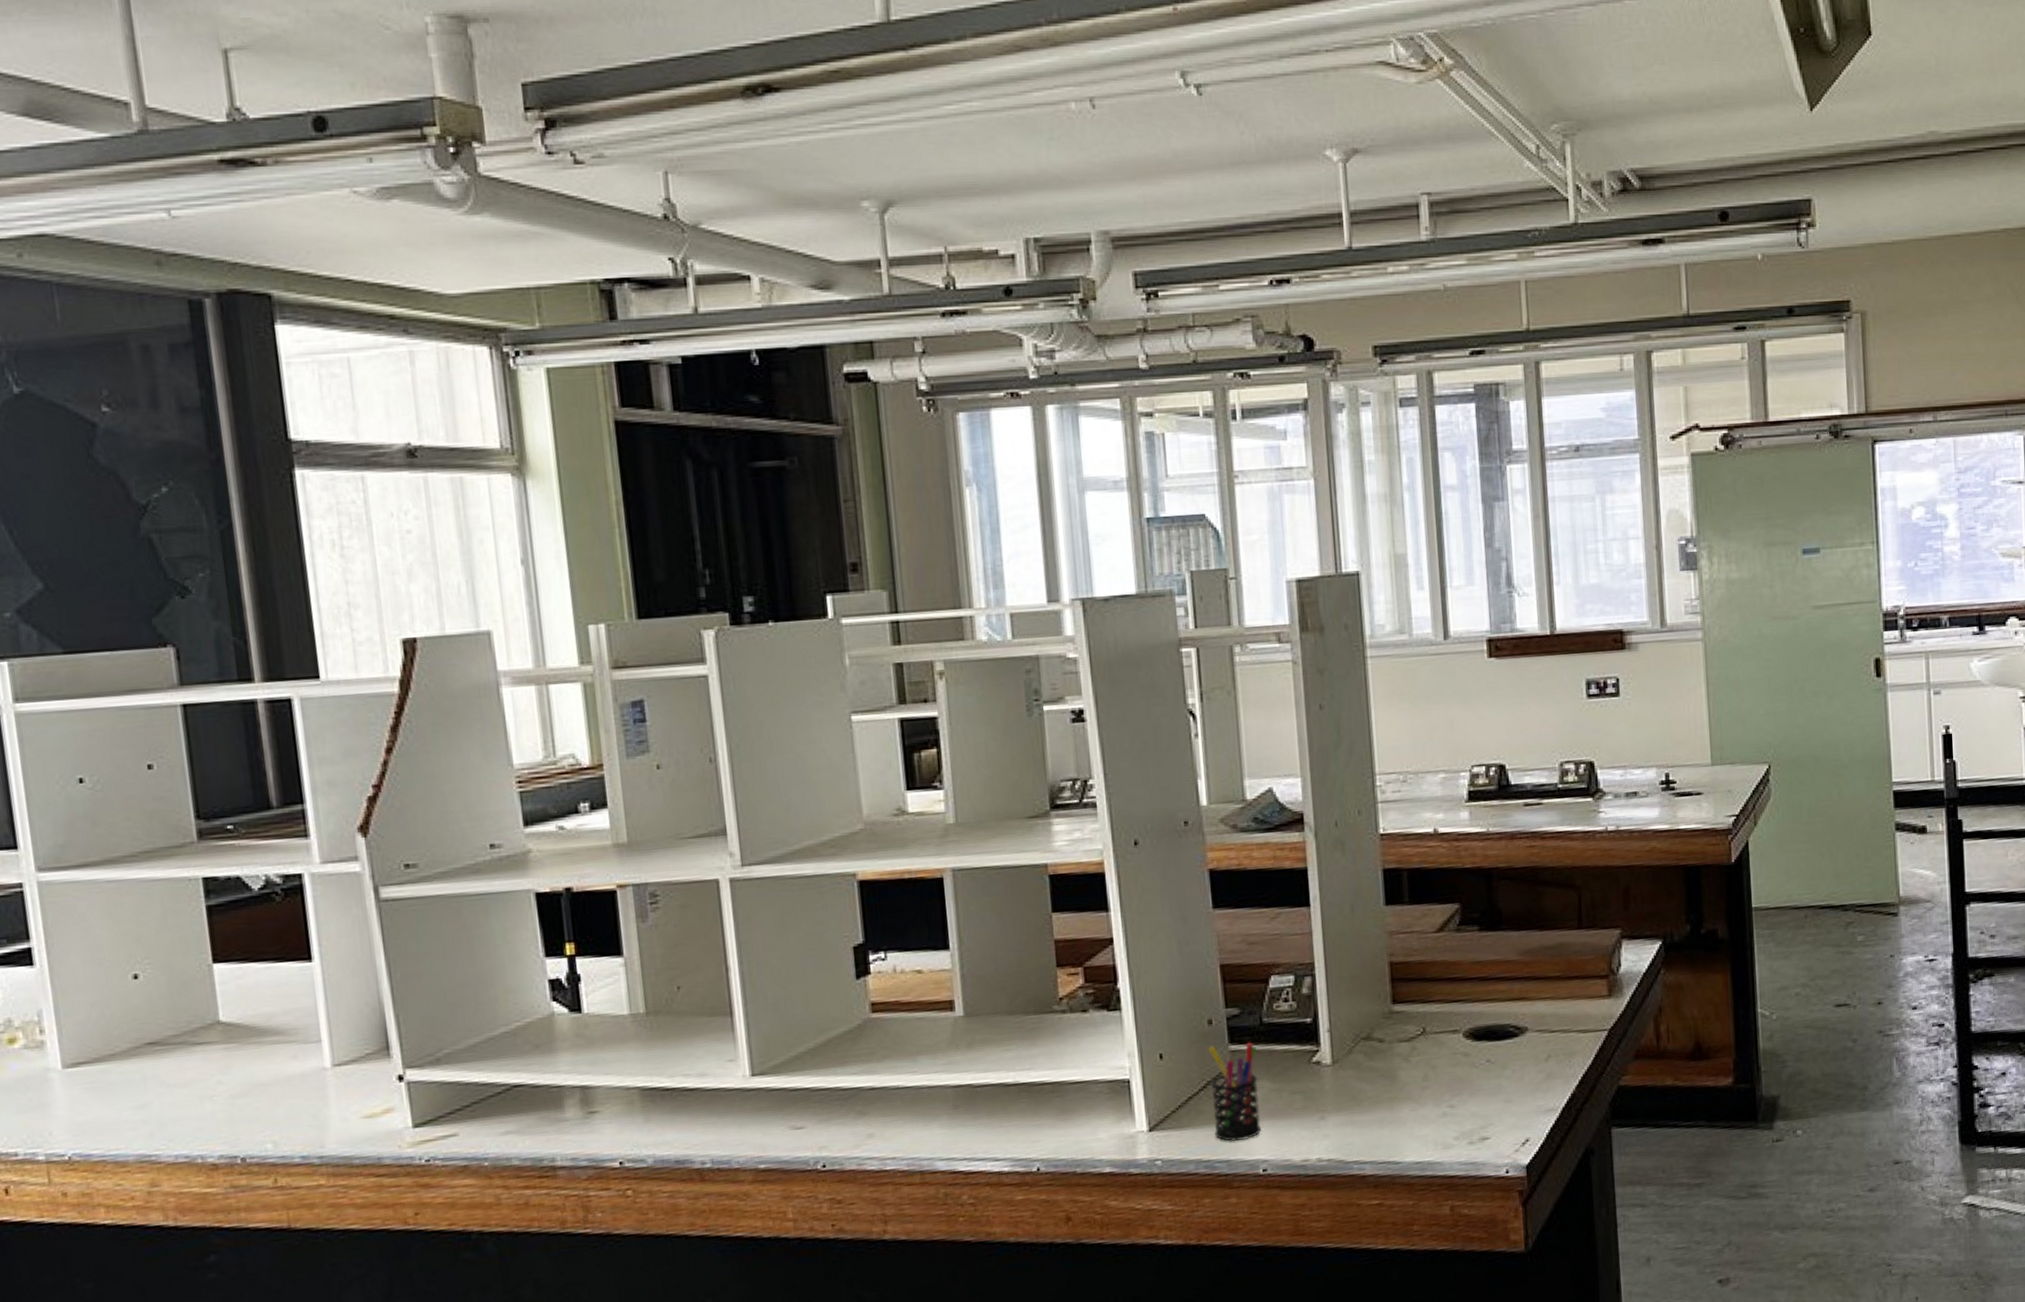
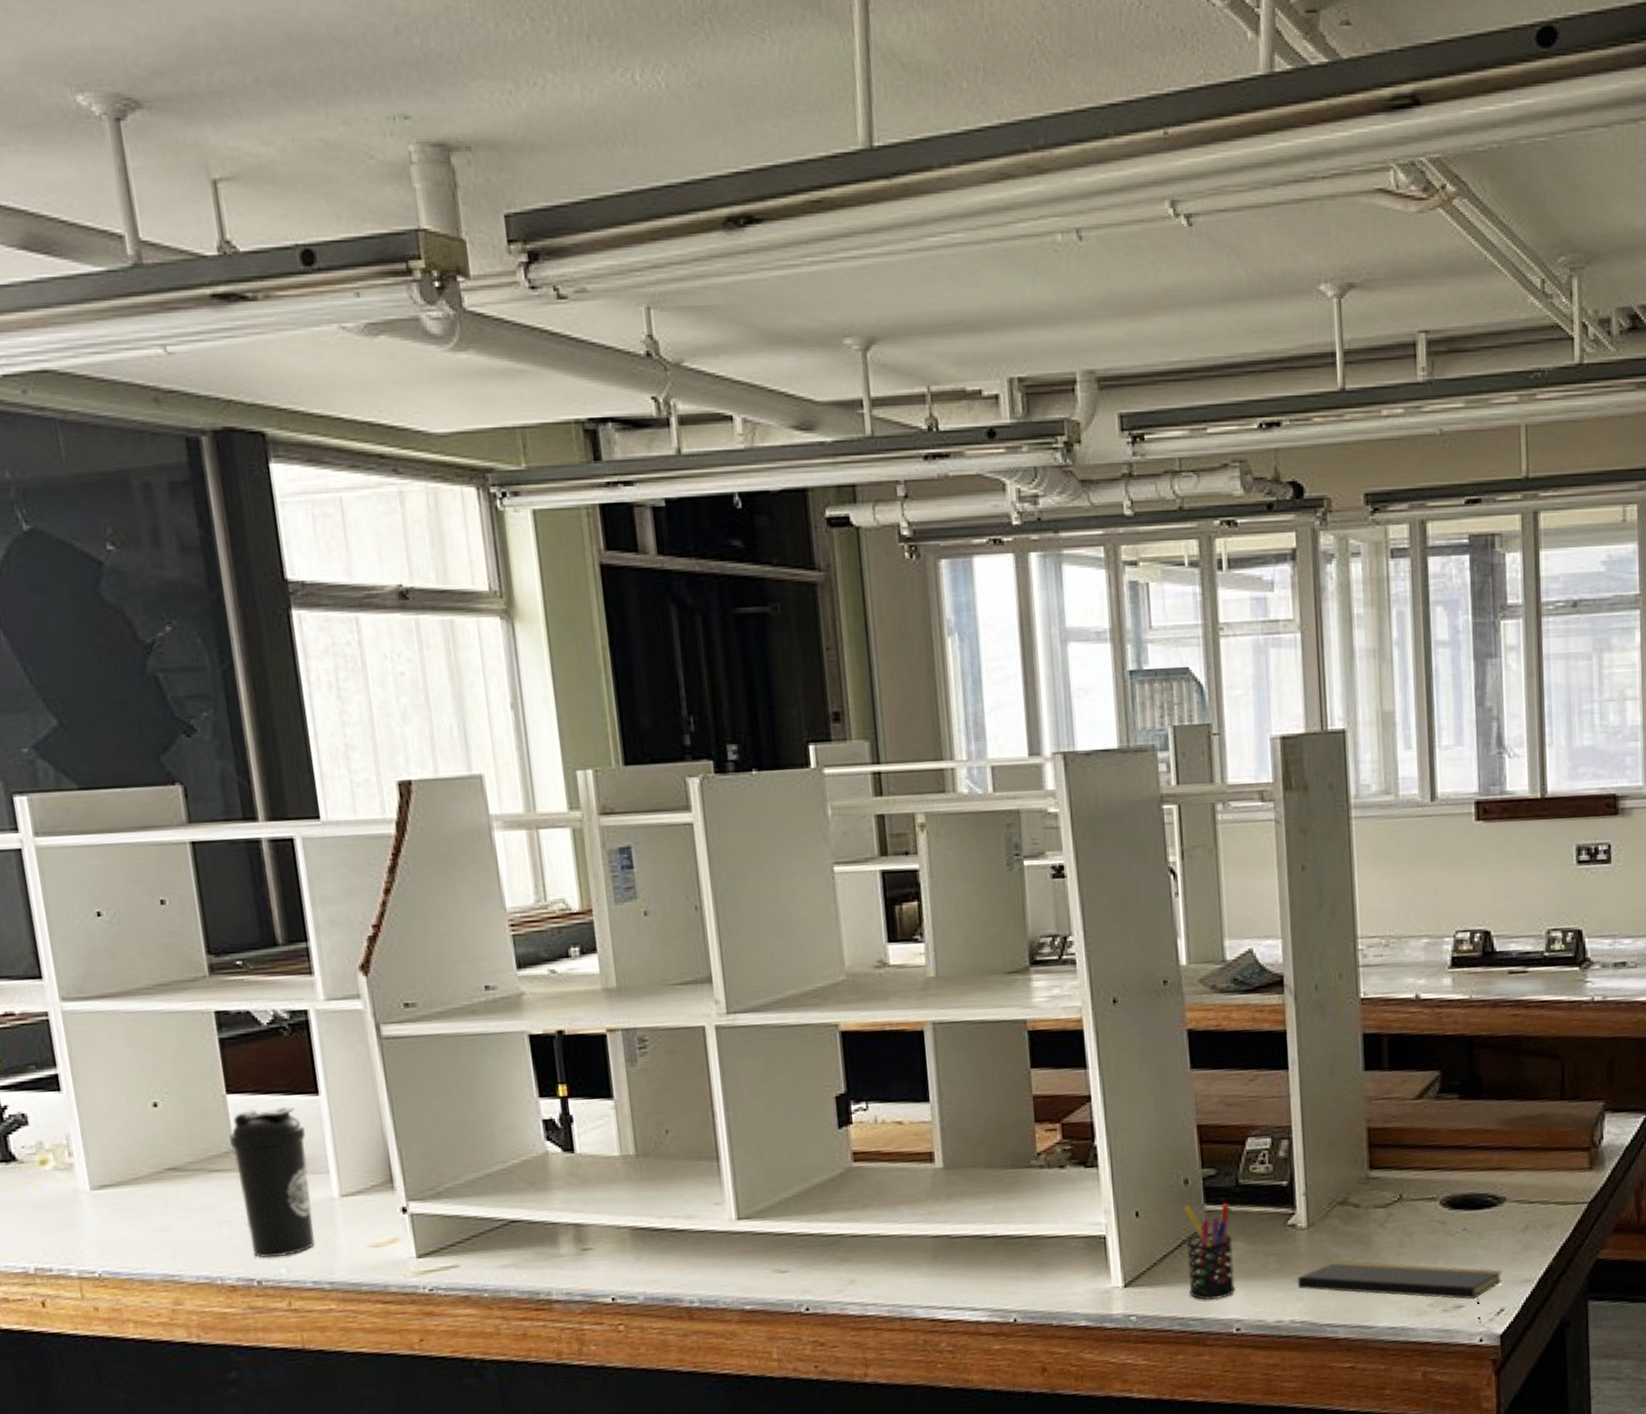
water bottle: none [215,973,305,1134] -> present [229,1106,316,1259]
notepad: none [1323,1096,1526,1154] -> present [1297,1261,1502,1323]

